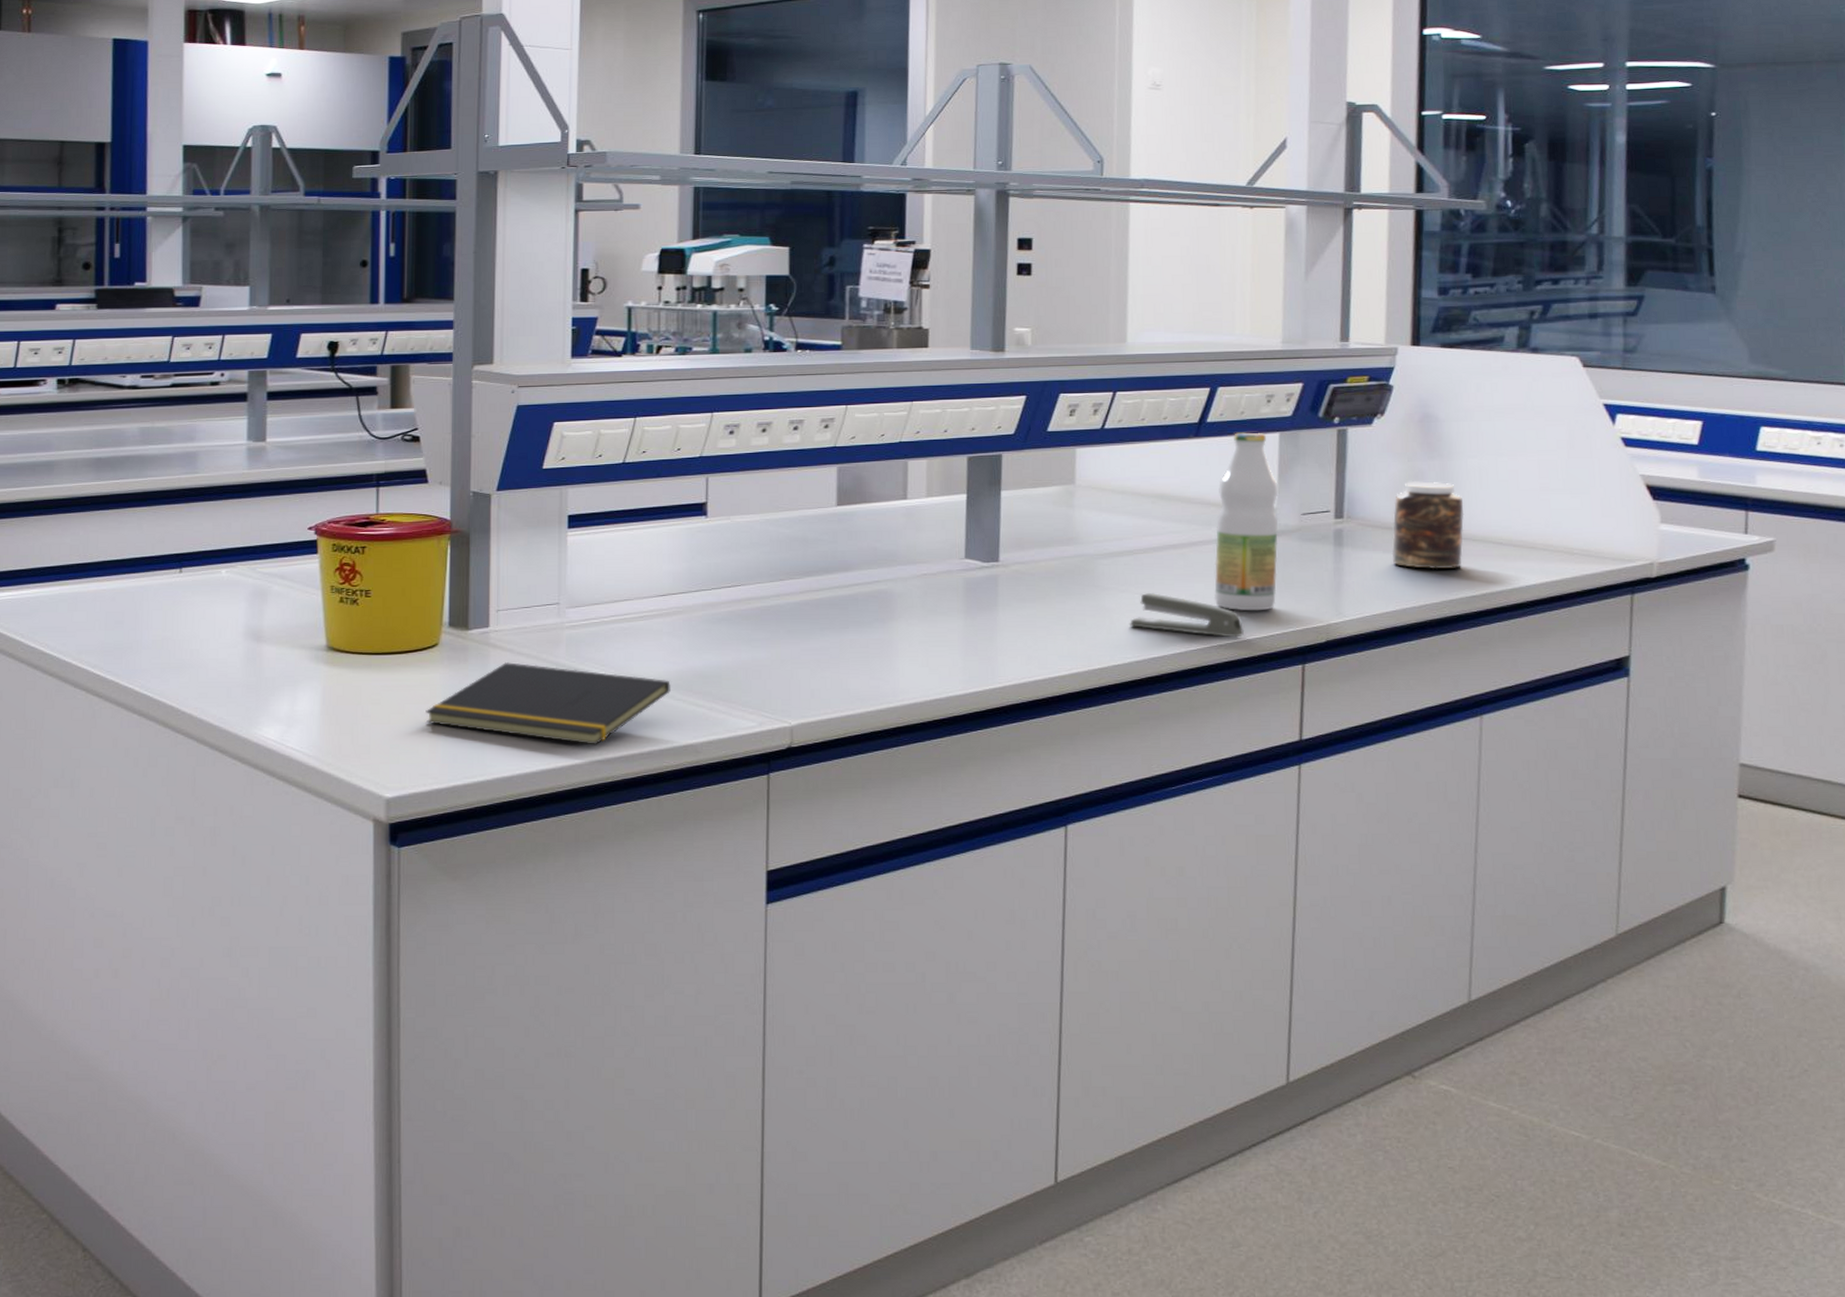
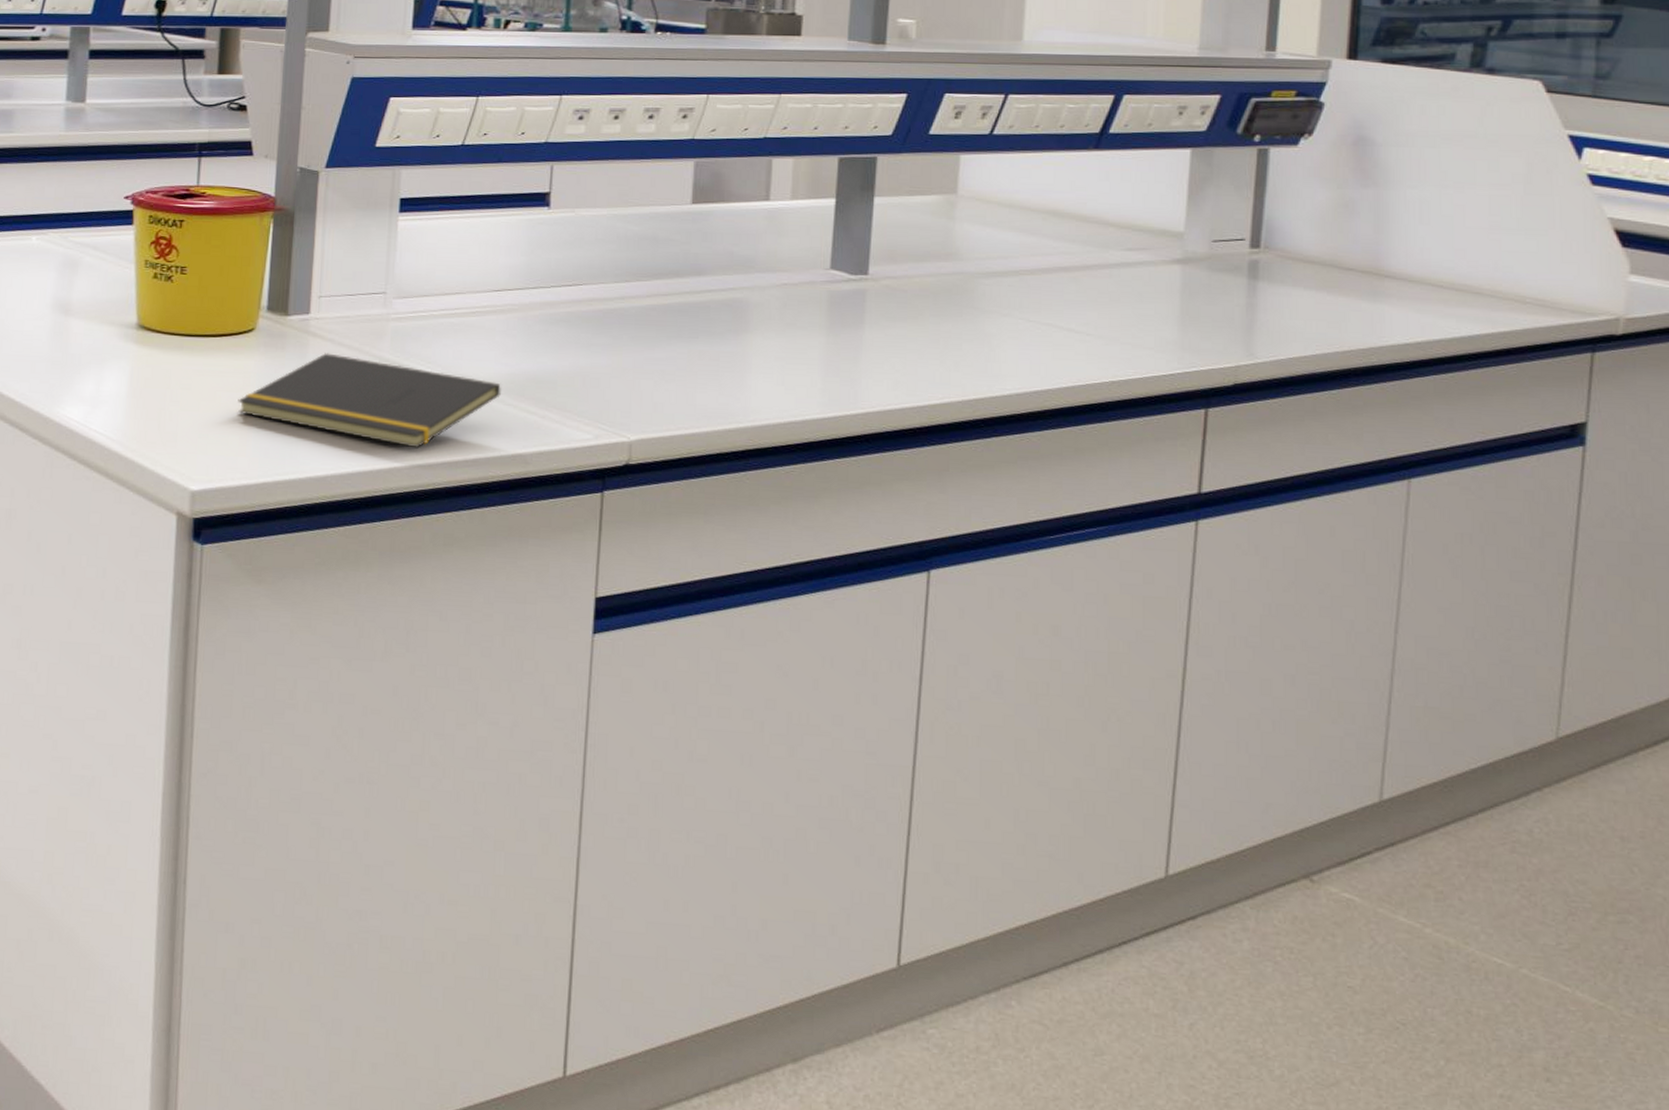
stapler: present [1129,593,1244,638] -> none [1010,319,1140,375]
bottle: present [1213,432,1279,611] -> none [1107,146,1187,347]
jar: present [1391,481,1464,570] -> none [1314,211,1400,312]

